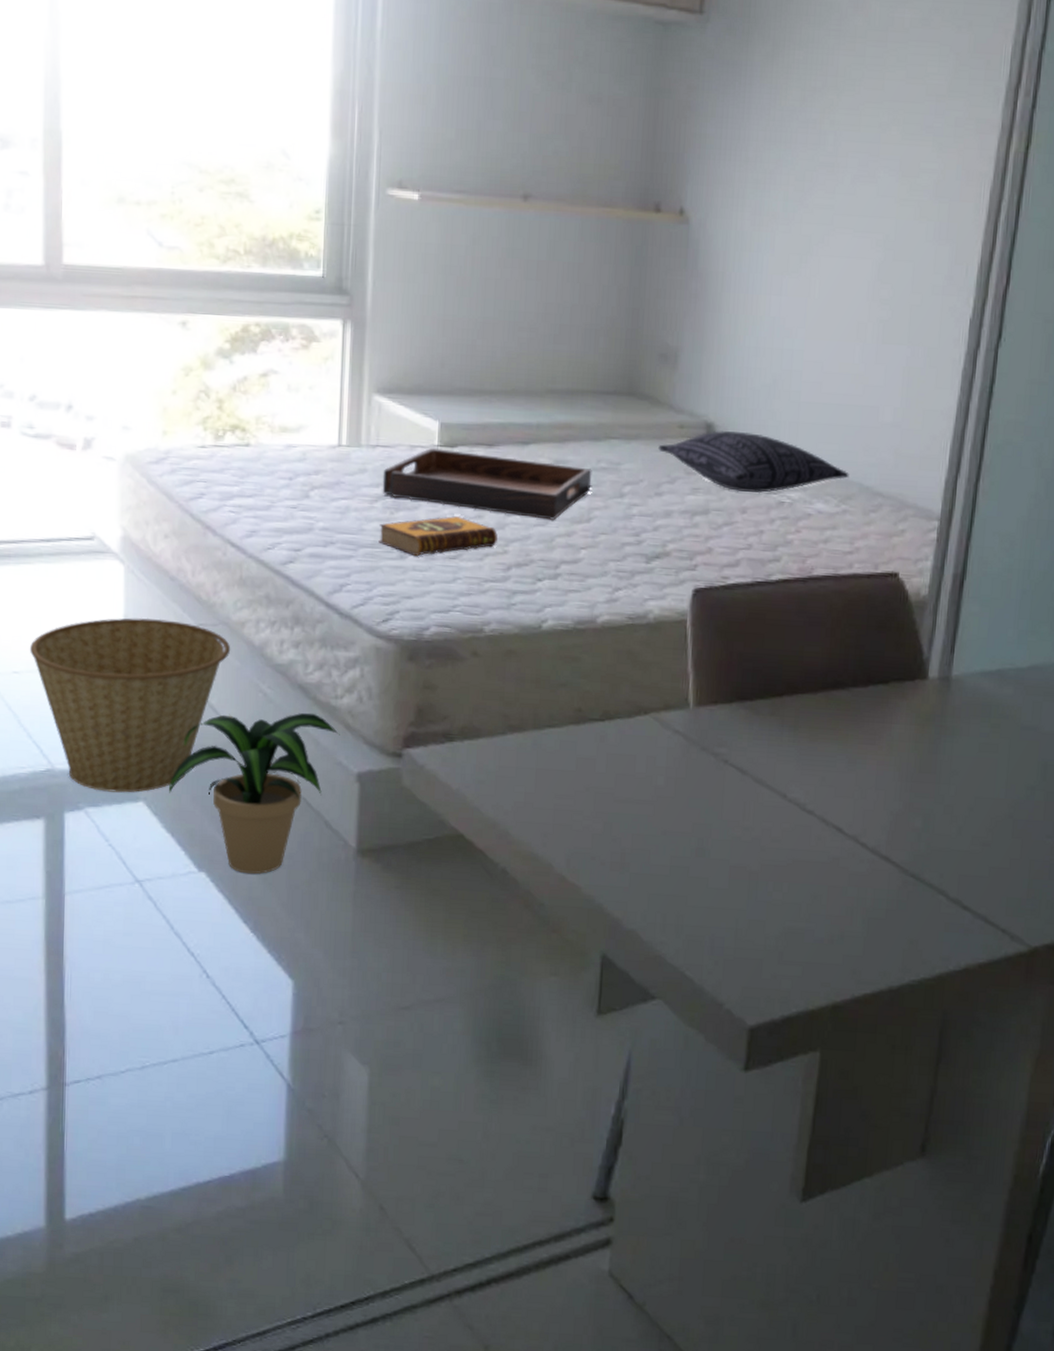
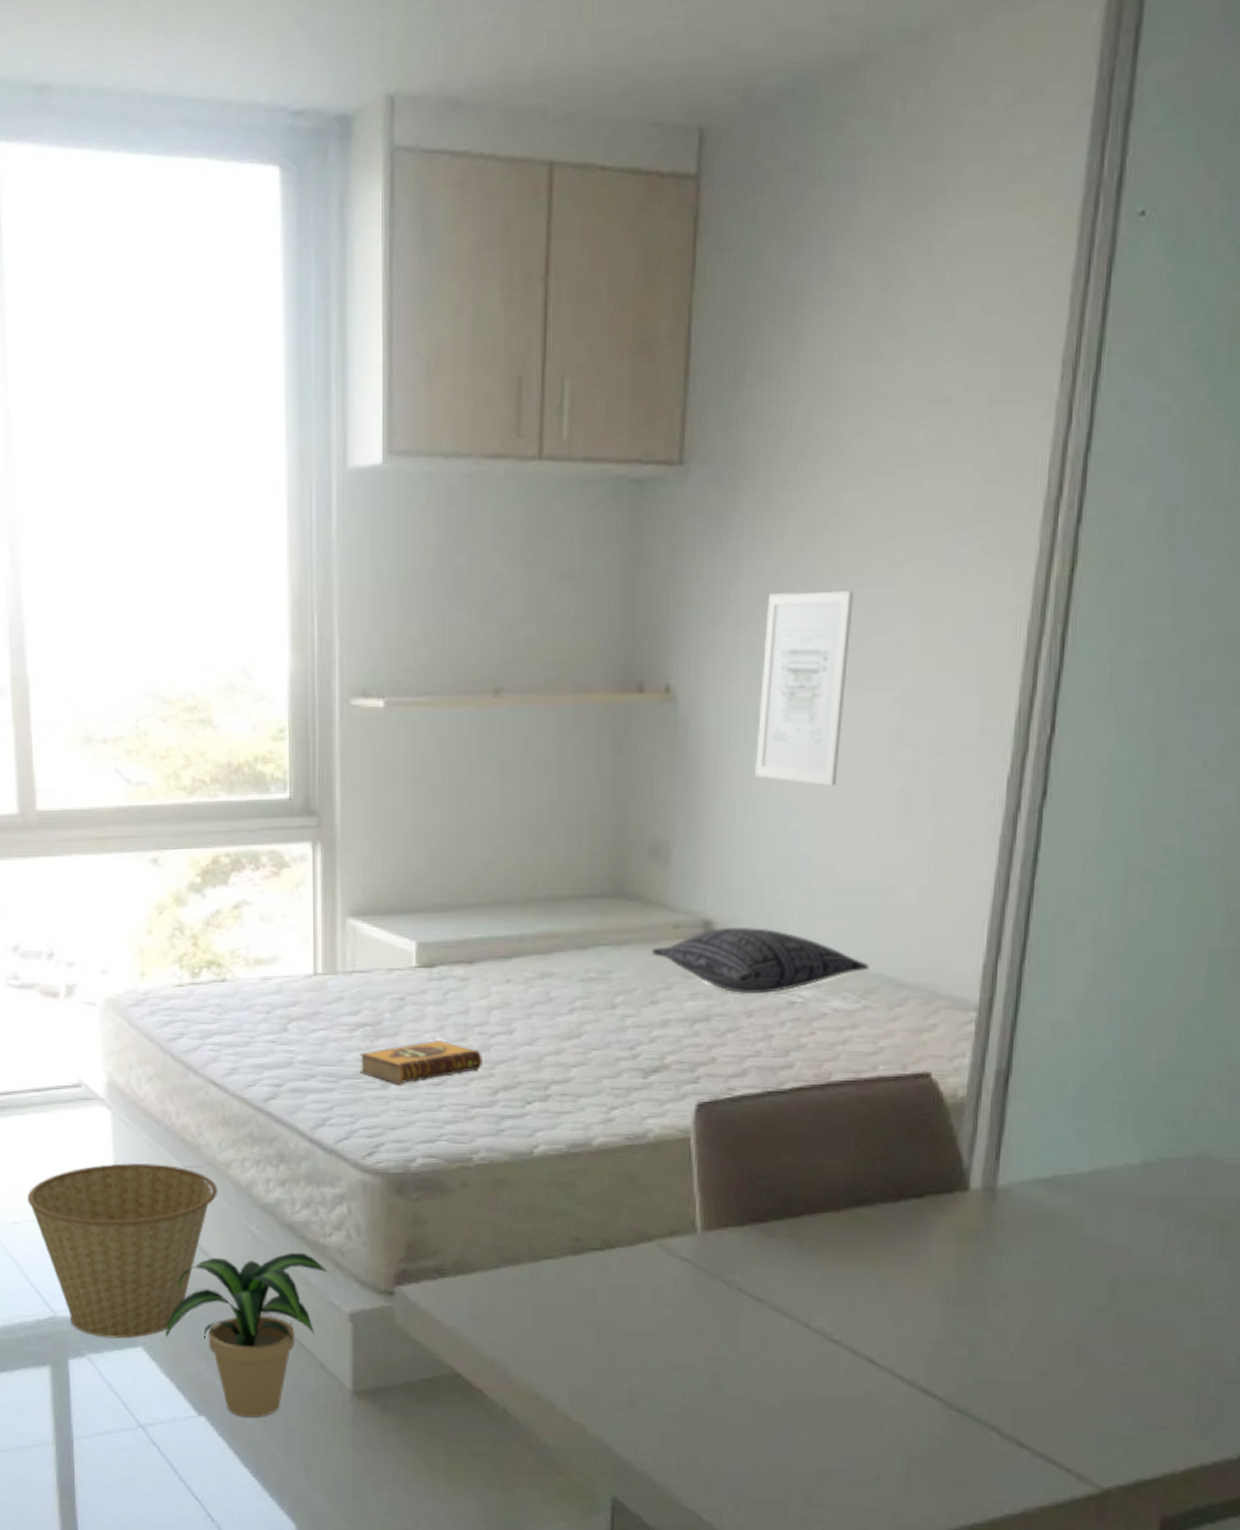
serving tray: present [382,448,592,520] -> none [360,970,580,1038]
wall art: none [756,136,848,313] -> present [755,590,855,787]

